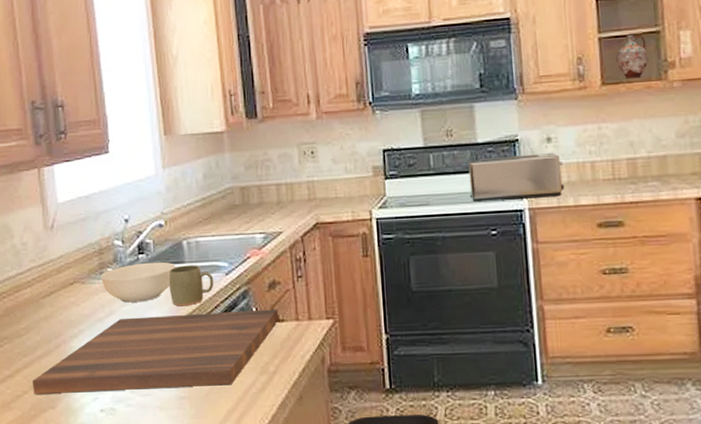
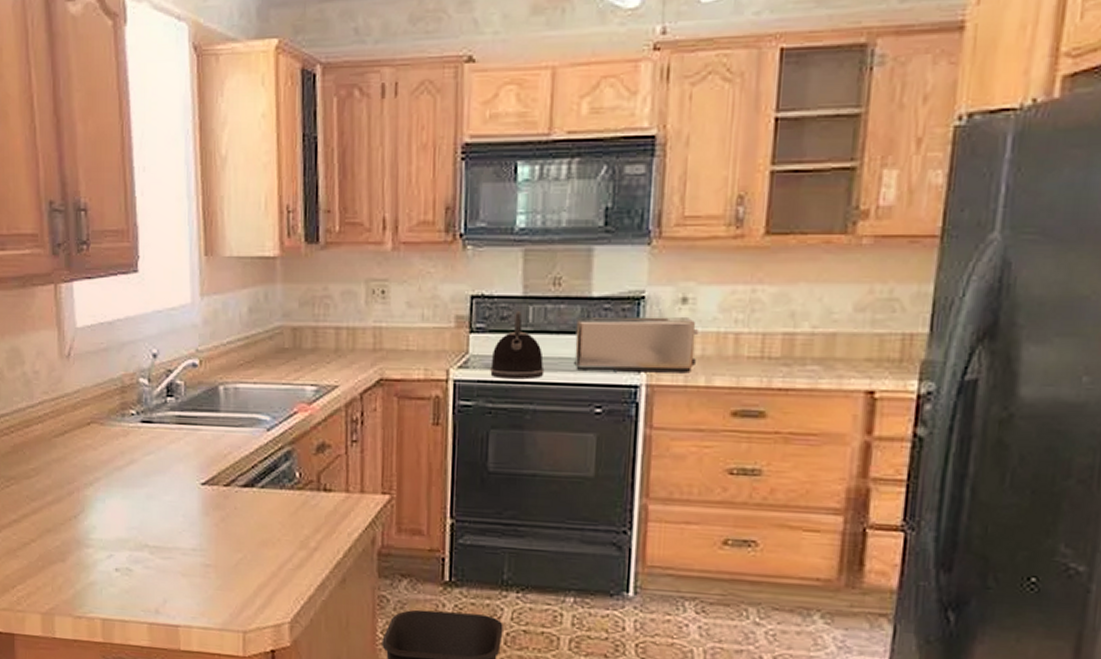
cutting board: present [33,309,279,394] -> none [41,469,326,557]
bowl: present [100,262,176,303] -> none [122,407,210,453]
mug: present [168,265,214,306] -> none [200,414,253,462]
kettle: none [404,159,448,214] -> present [490,311,545,380]
ceramic jug: present [615,33,649,80] -> none [788,167,835,230]

